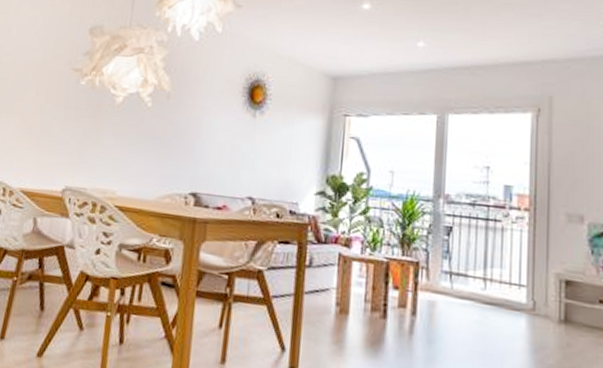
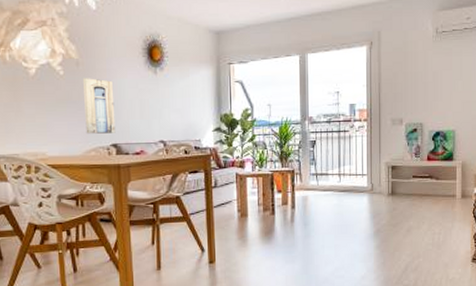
wall art: none [164,113,204,180] -> present [83,78,116,134]

